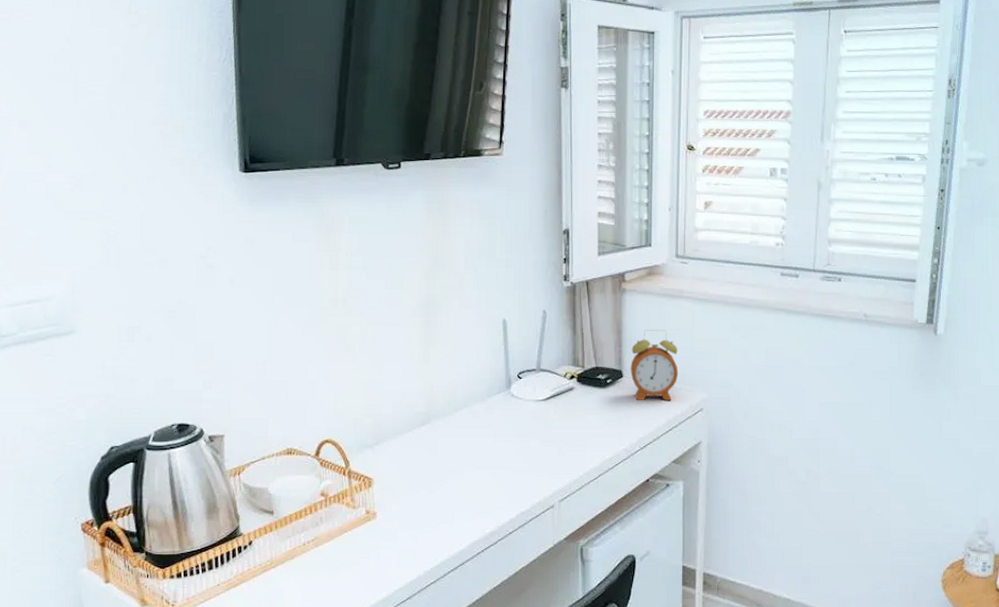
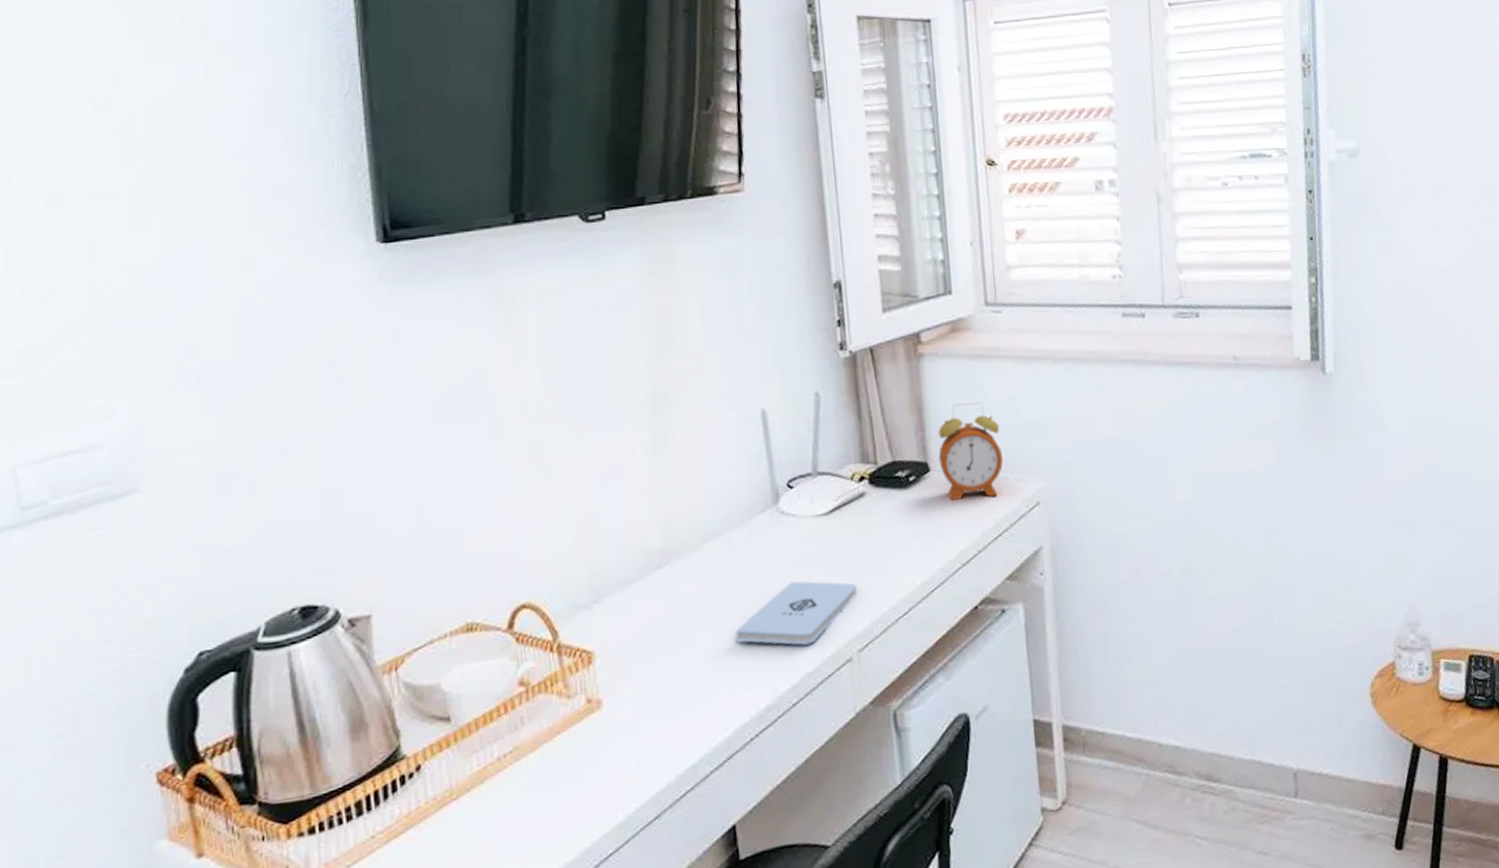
notepad: none [473,446,562,492] -> present [736,581,857,646]

